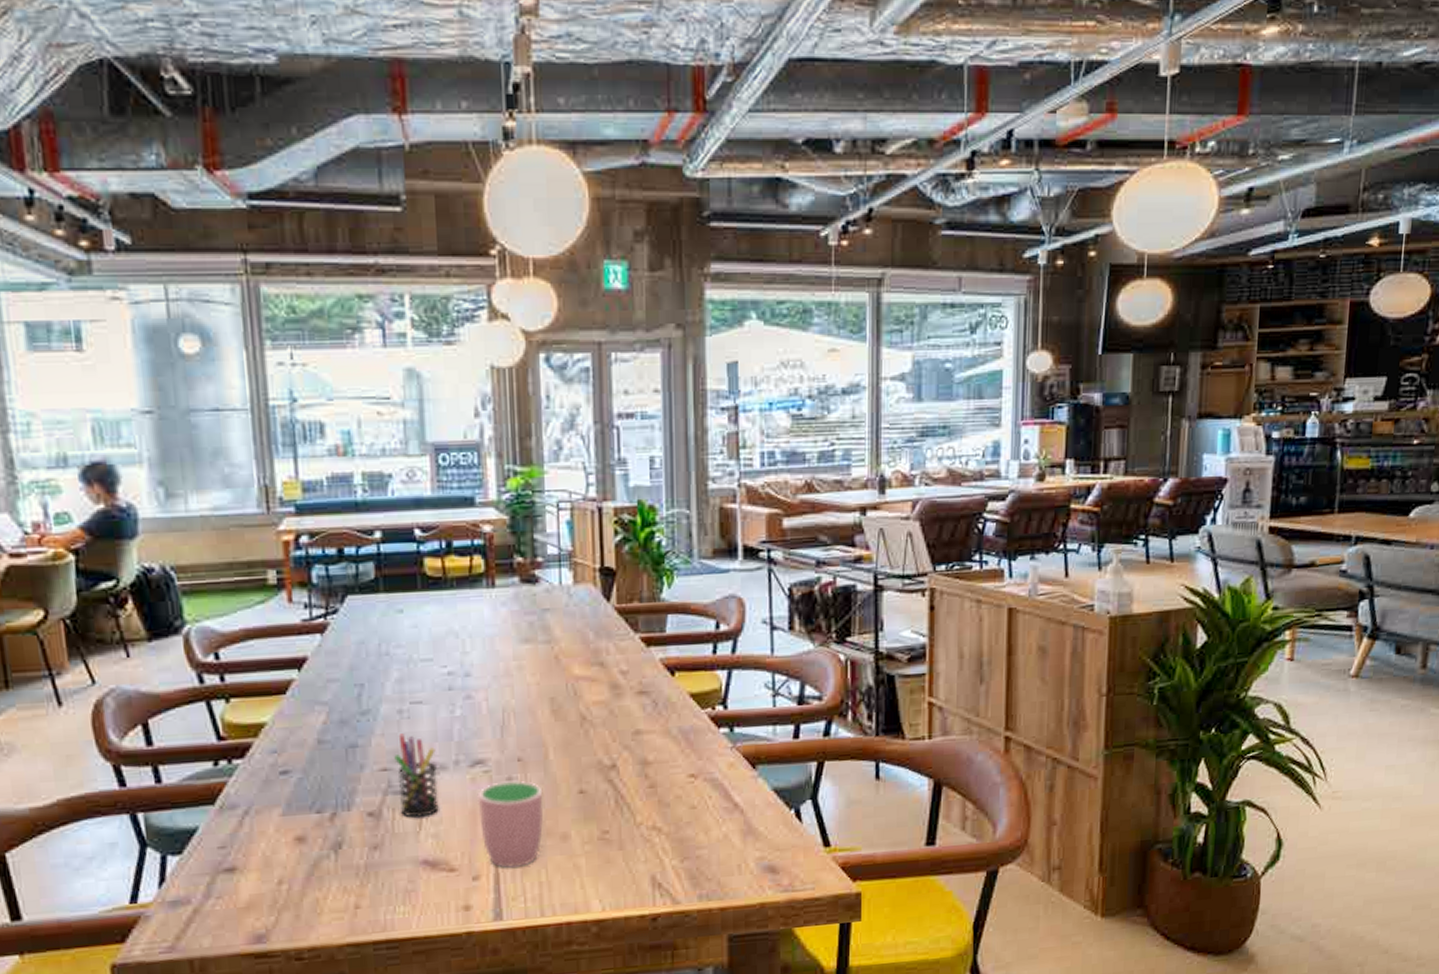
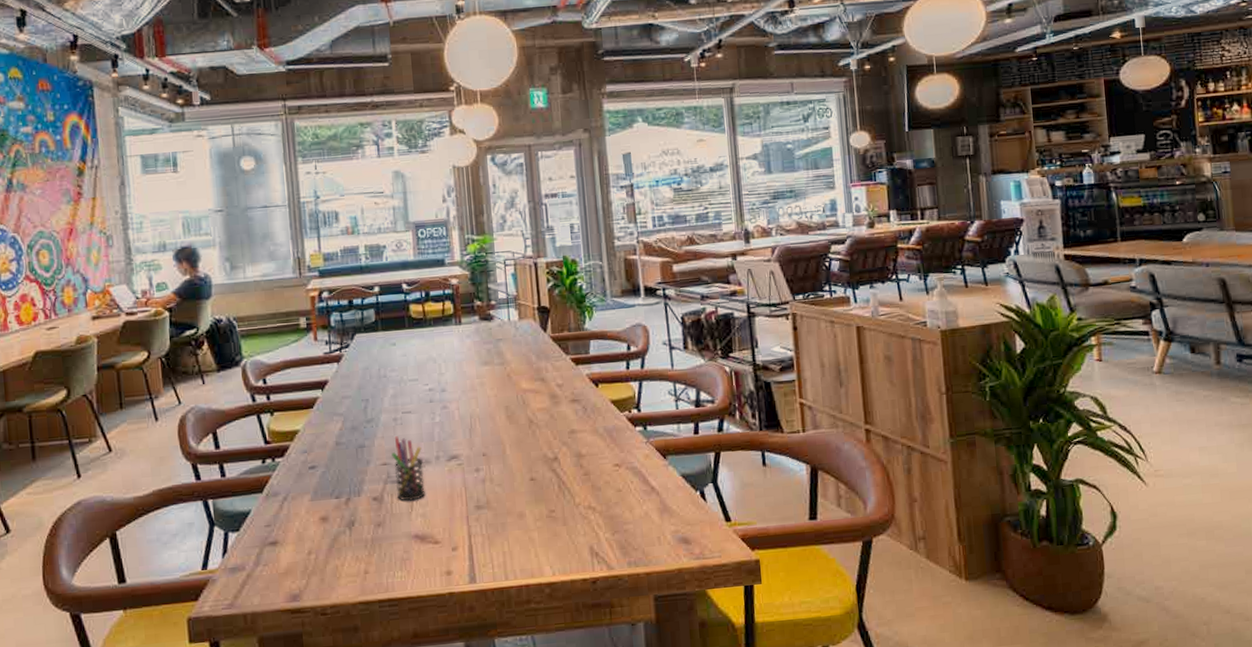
cup: present [477,781,544,868] -> none [454,471,505,540]

